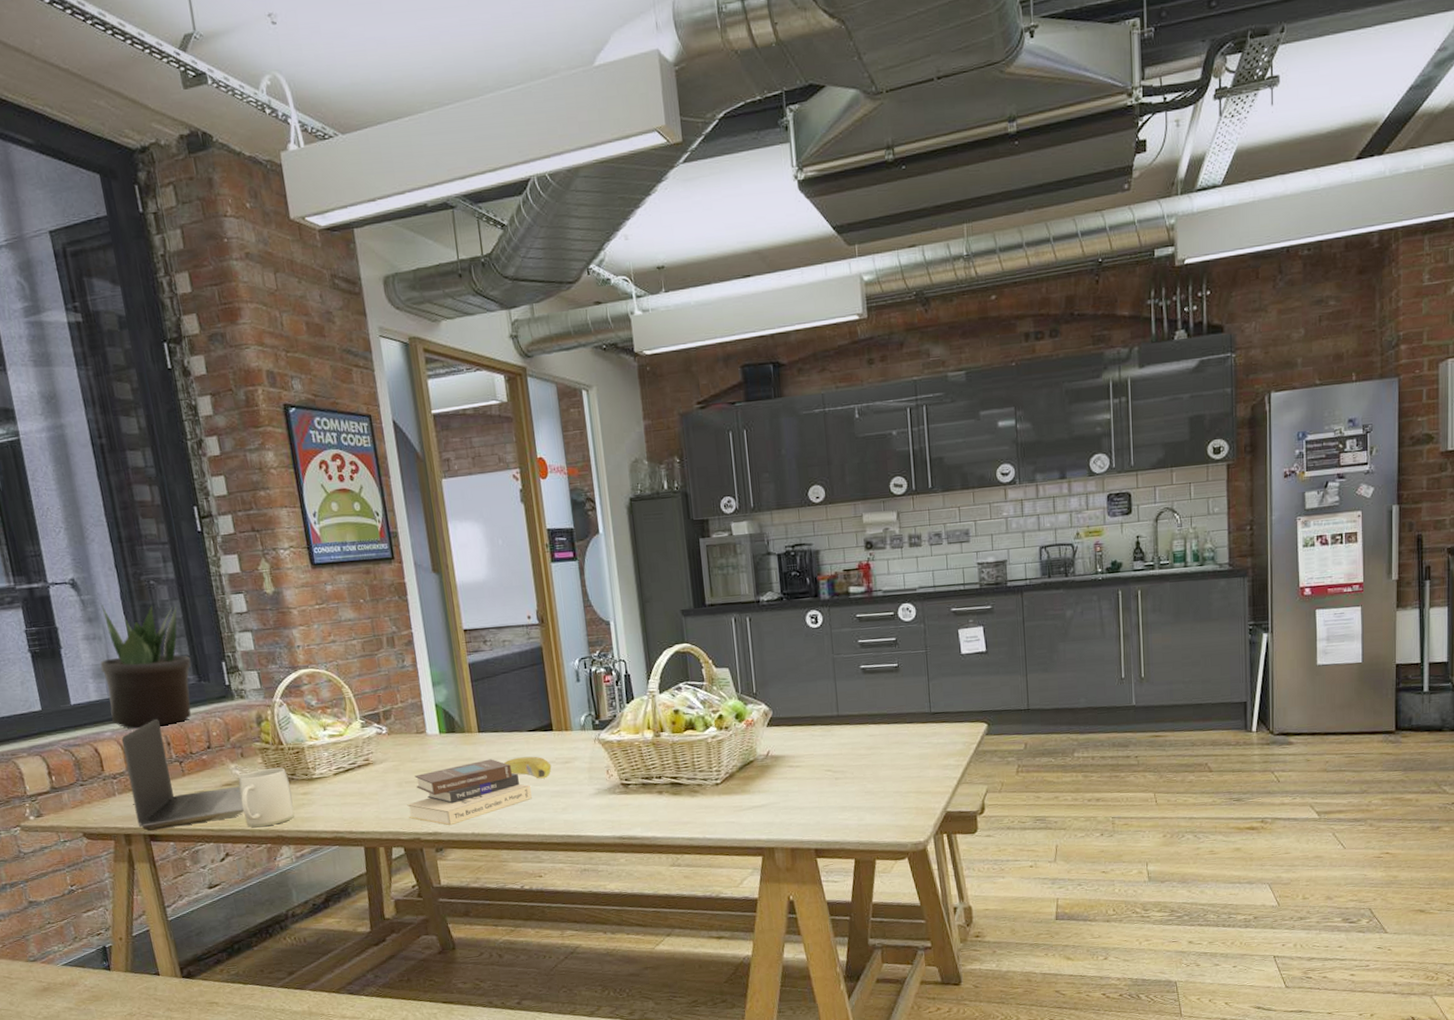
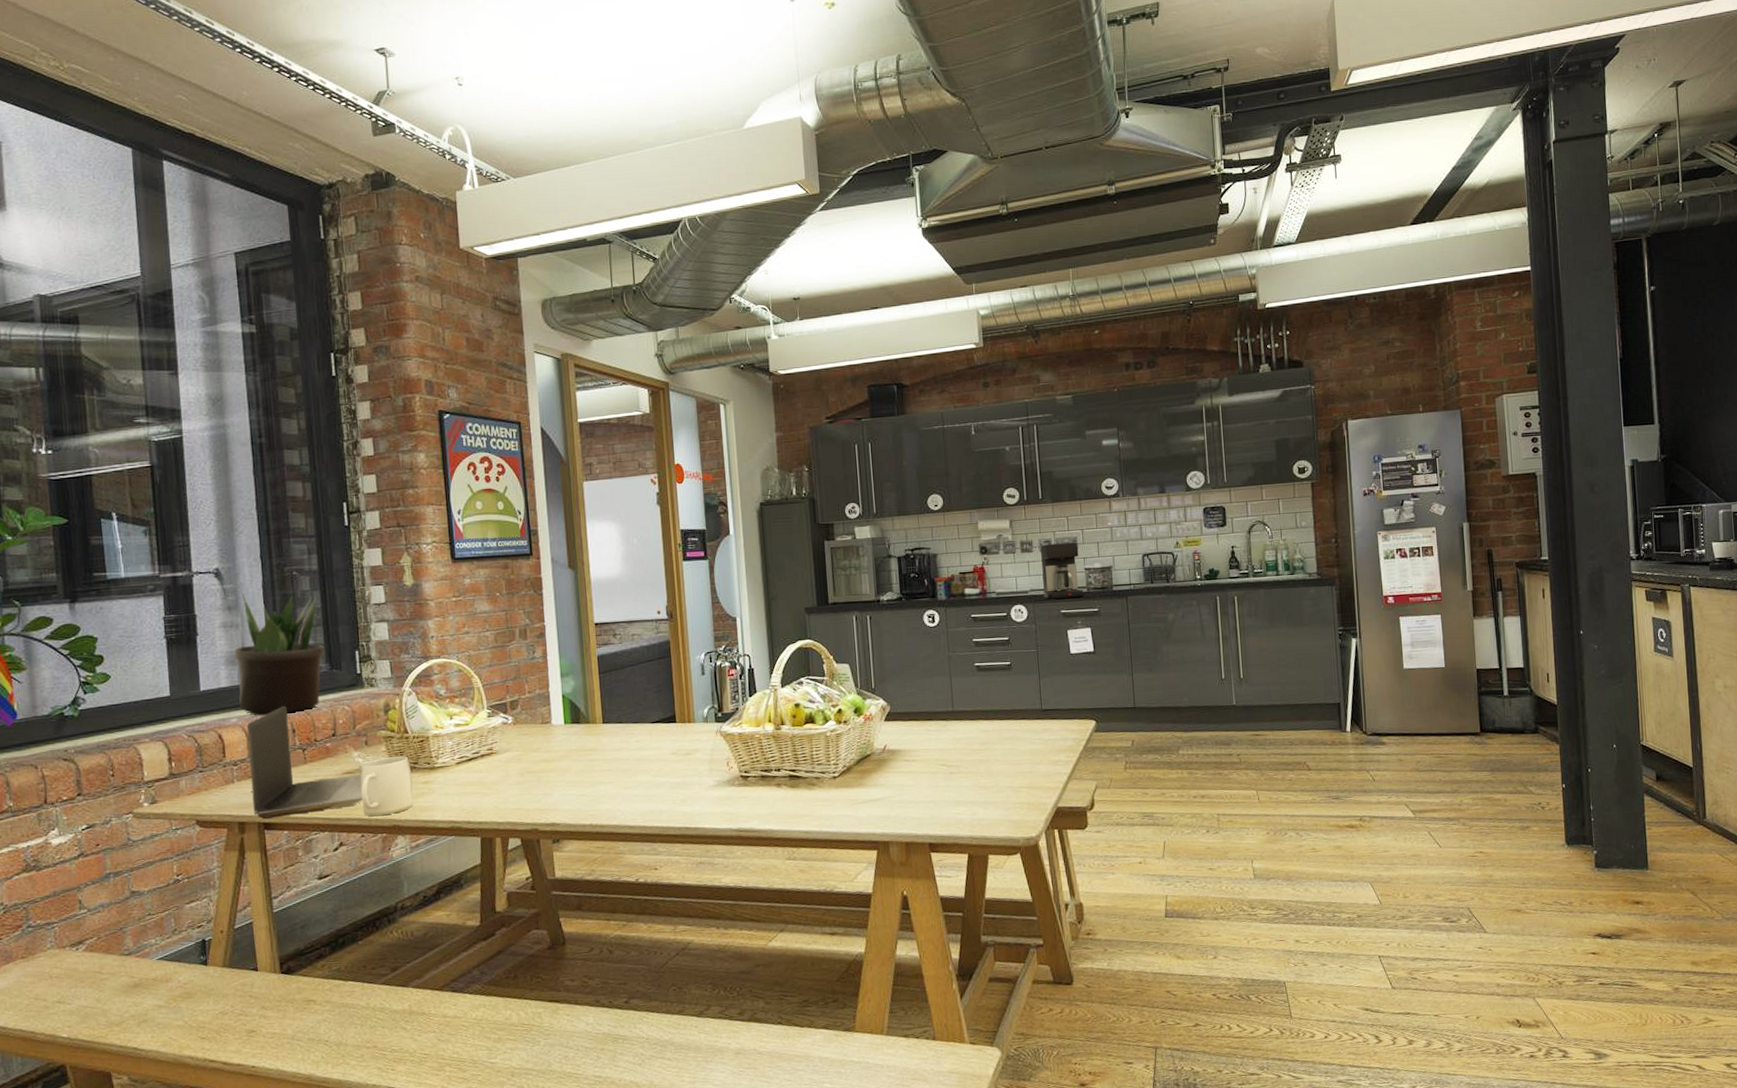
books: present [407,759,532,826] -> none [527,750,652,817]
fruit: present [504,756,552,779] -> none [626,747,673,771]
coffee maker: none [930,534,976,598] -> present [1040,542,1084,600]

